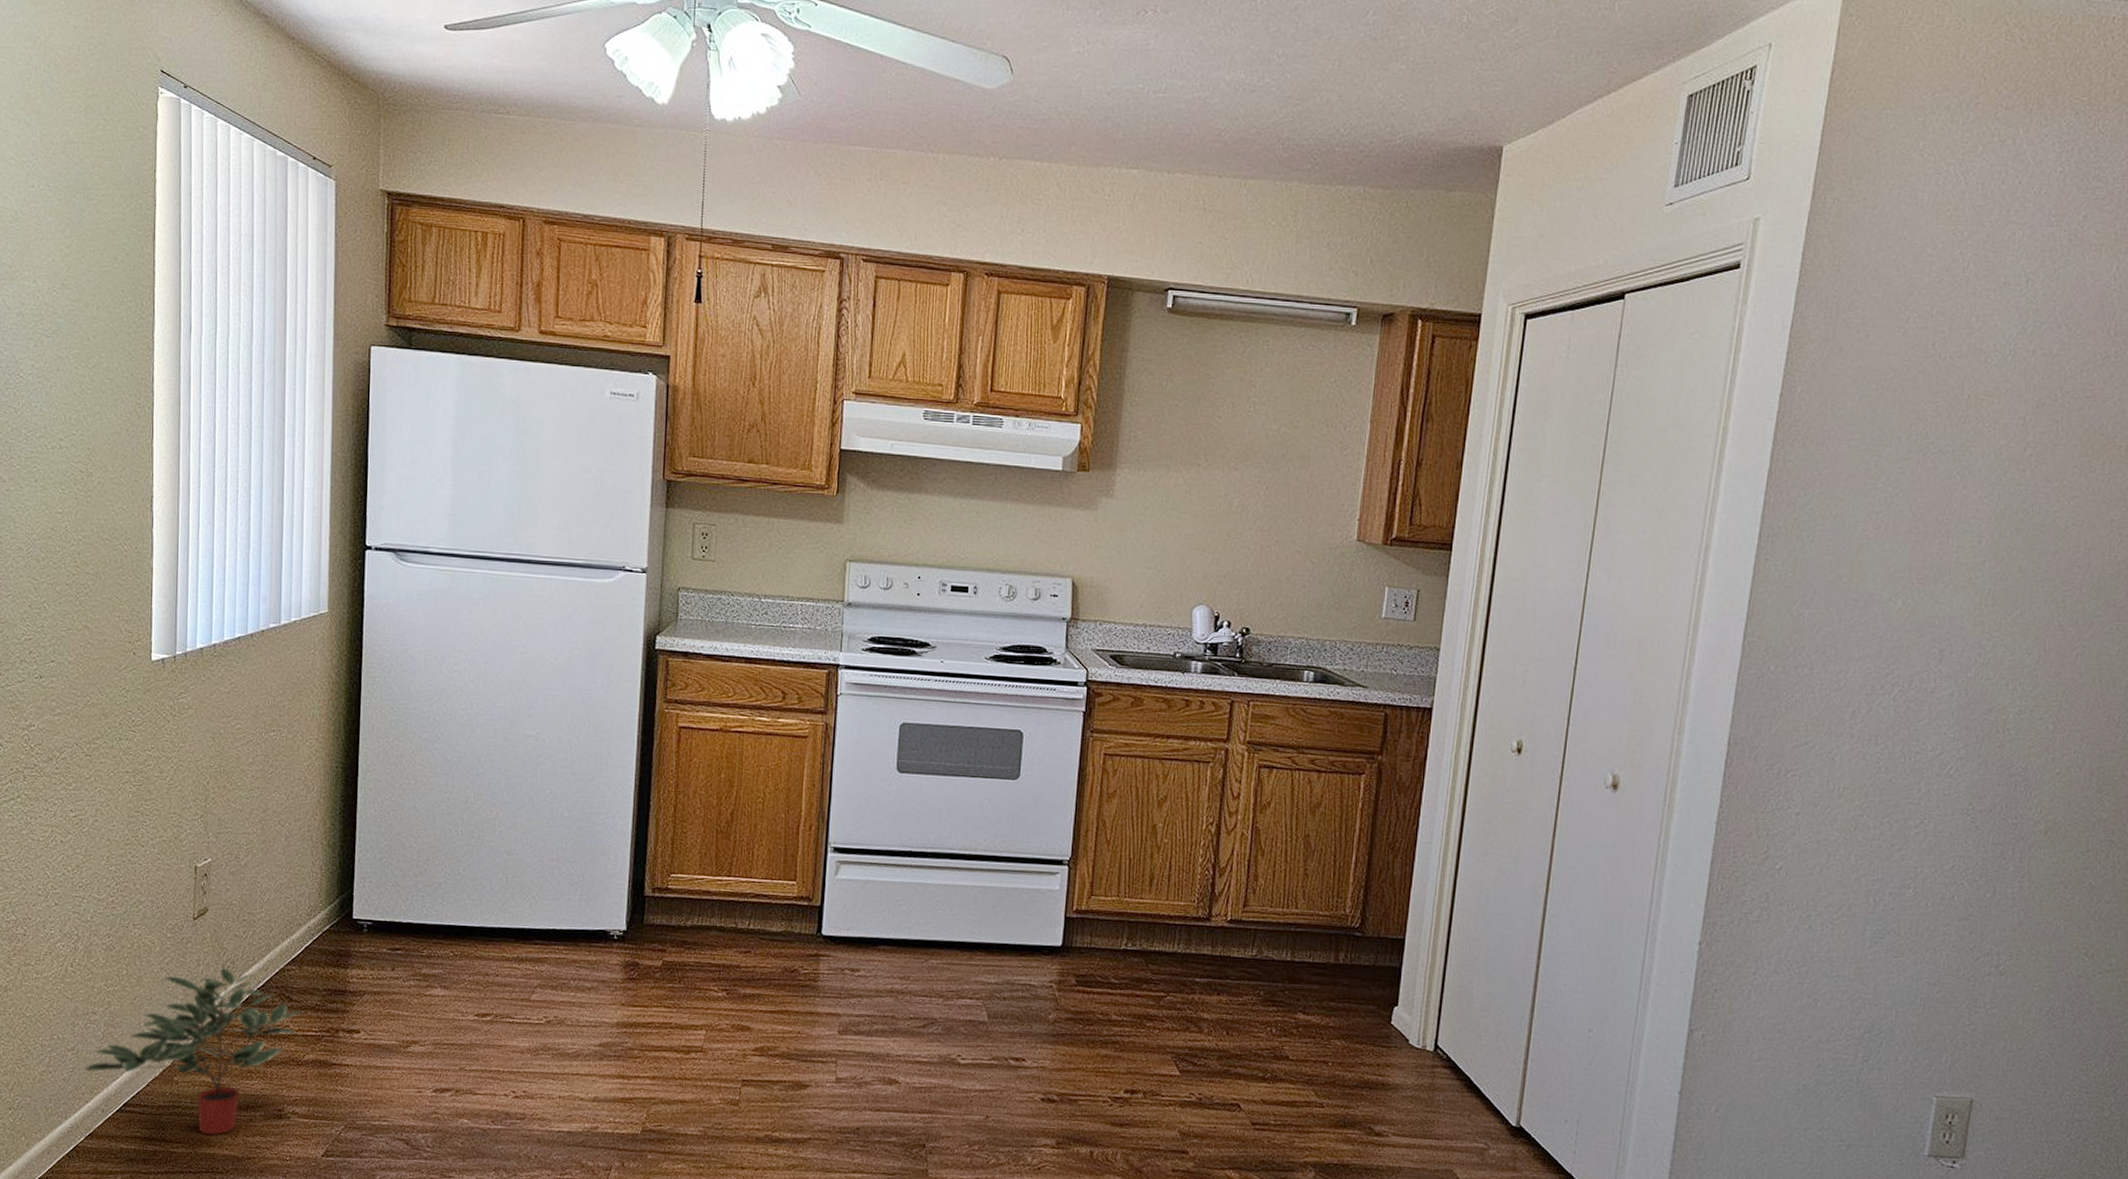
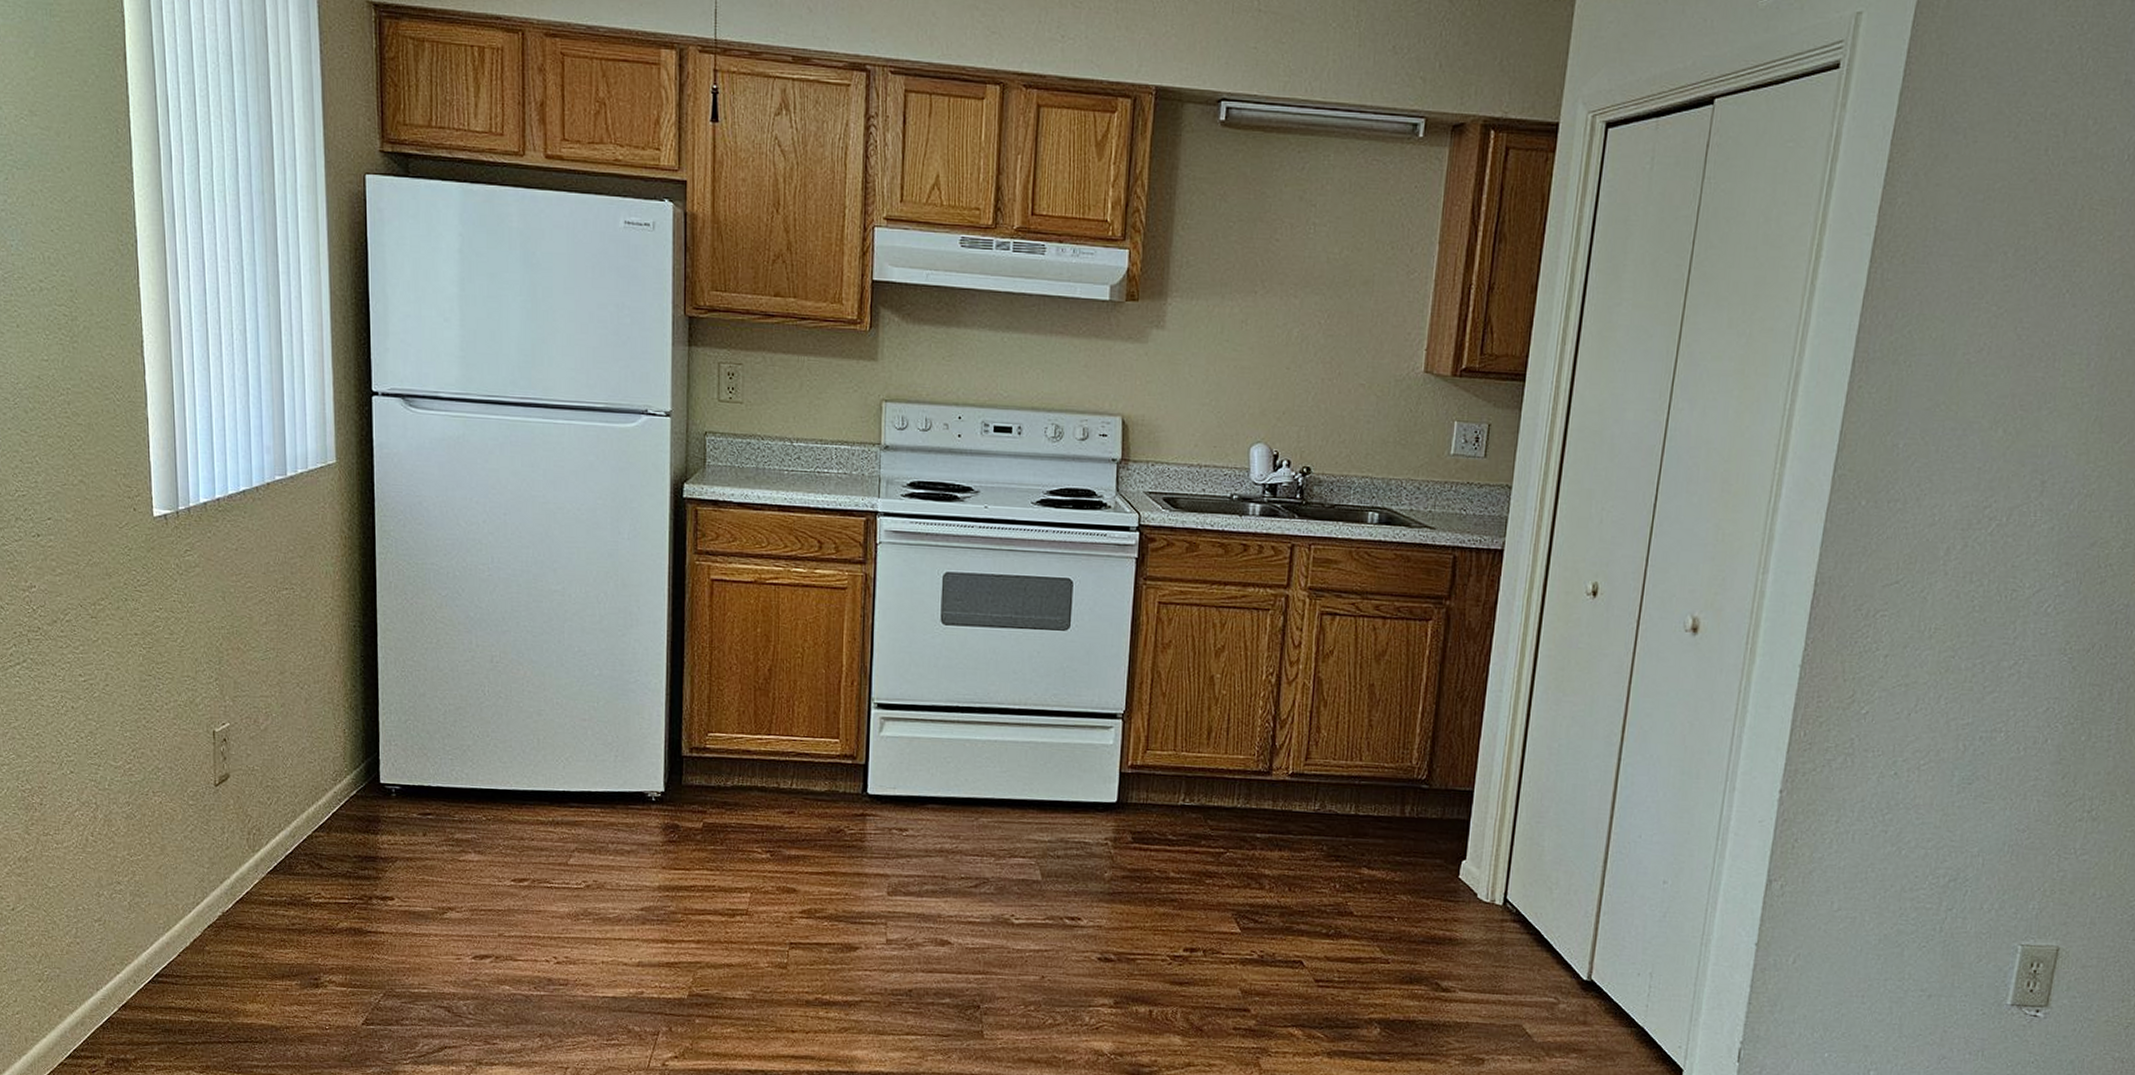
potted plant: present [83,968,306,1136] -> none [112,835,337,1005]

